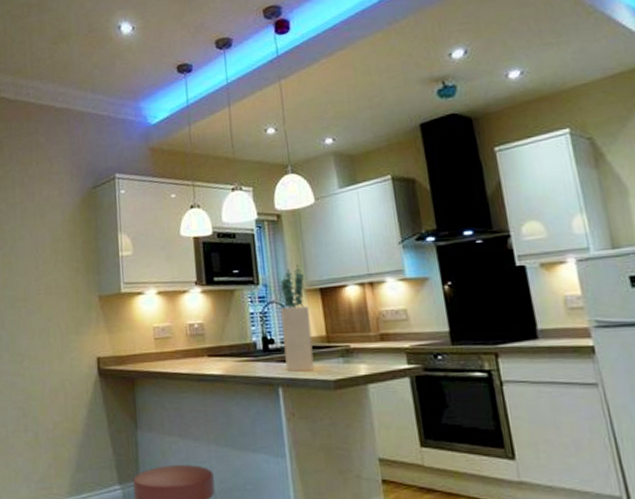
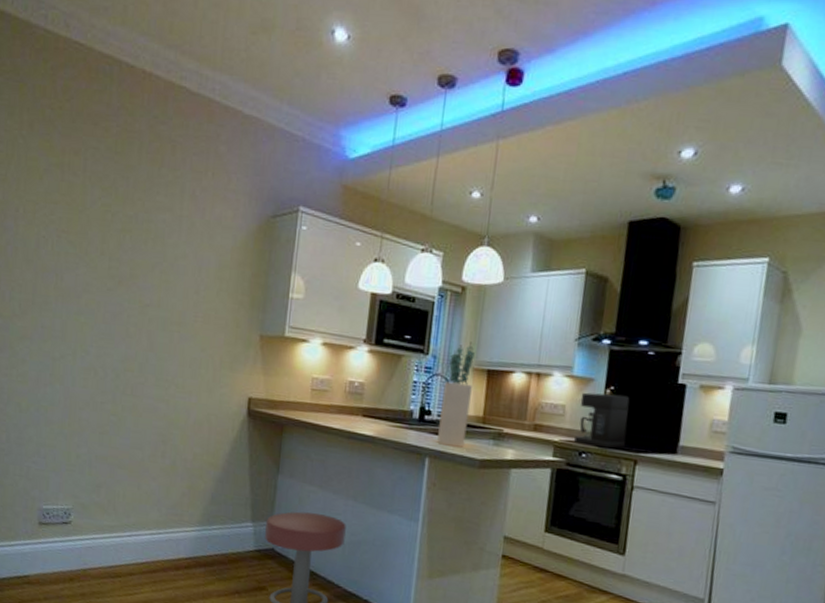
coffee maker: none [419,288,481,347] -> present [574,392,630,449]

